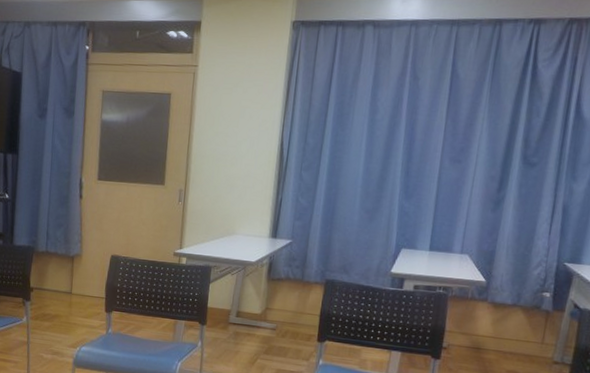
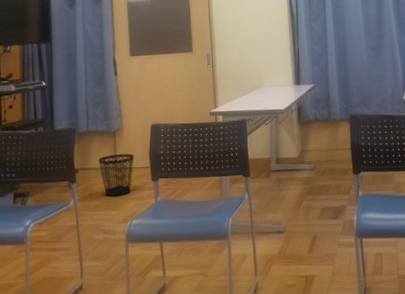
wastebasket: none [54,279,91,321] -> present [98,153,135,197]

